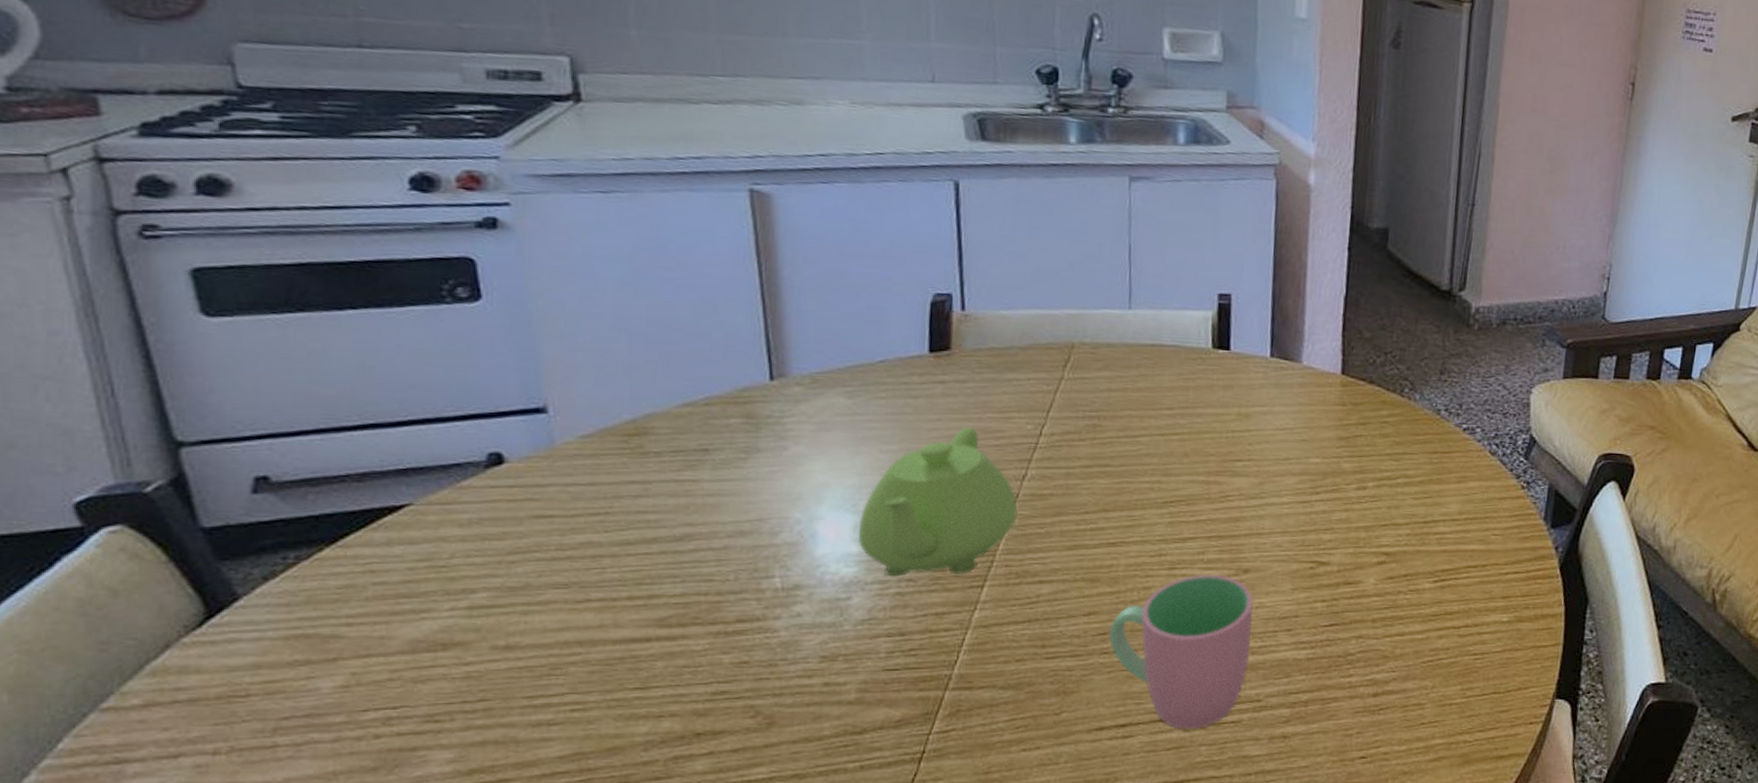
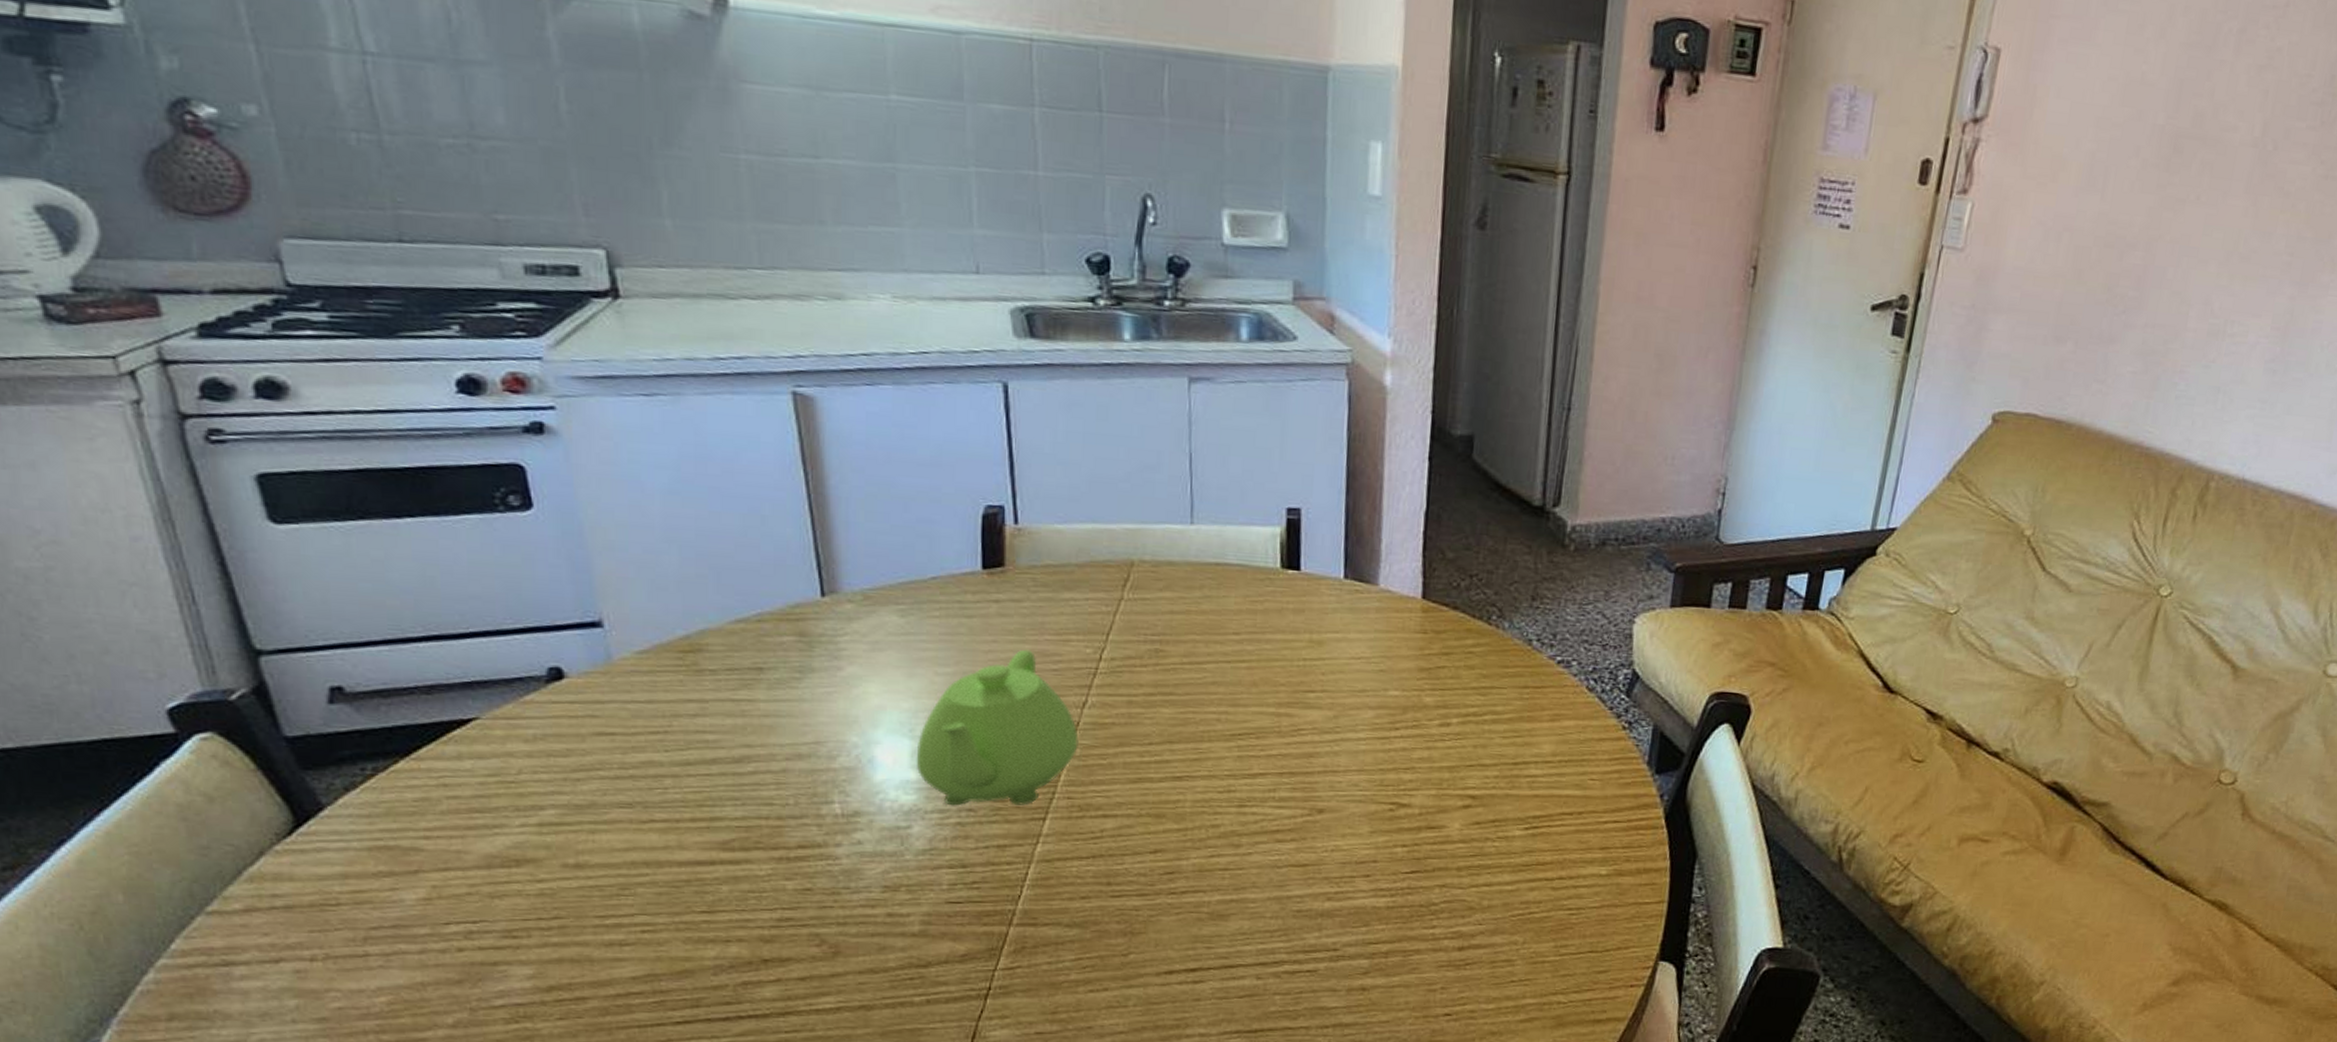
cup: present [1109,574,1253,730] -> none [1176,813,1329,977]

